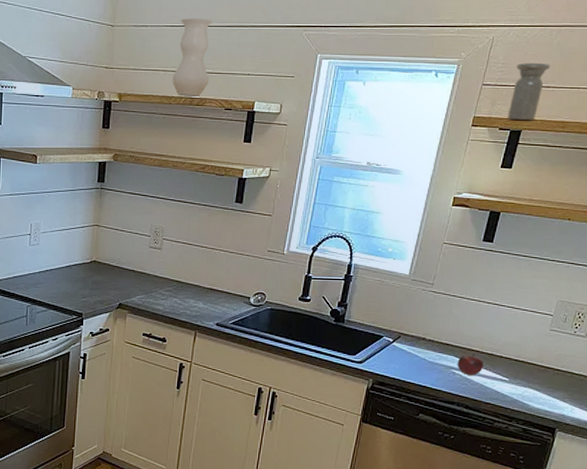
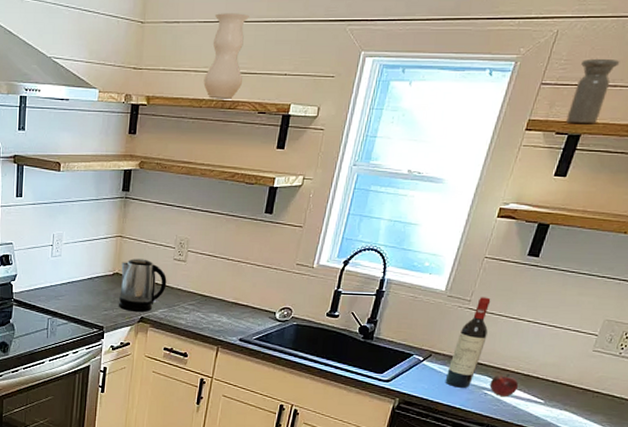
kettle: none [96,247,144,298] -> present [118,258,167,312]
wine bottle: none [415,280,452,368] -> present [445,297,491,388]

